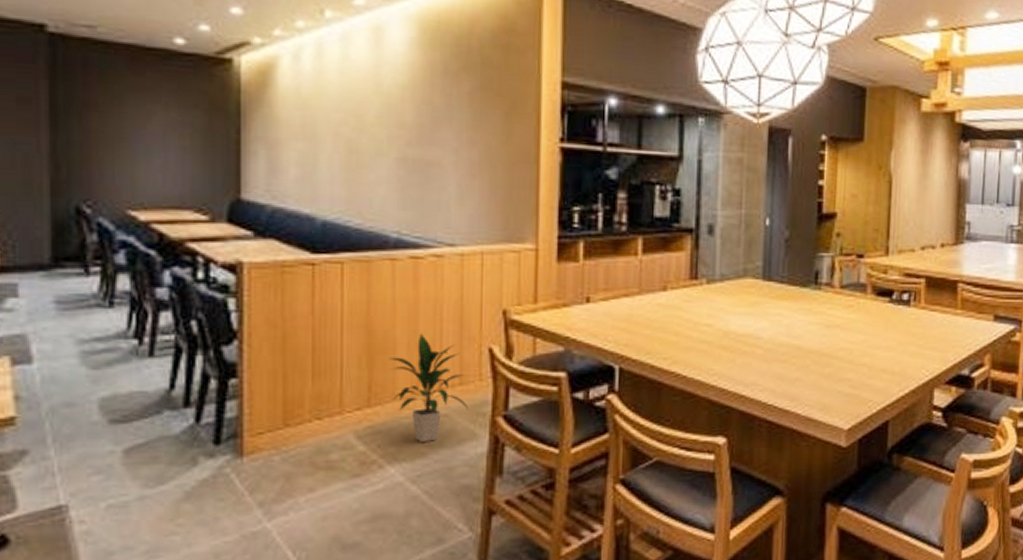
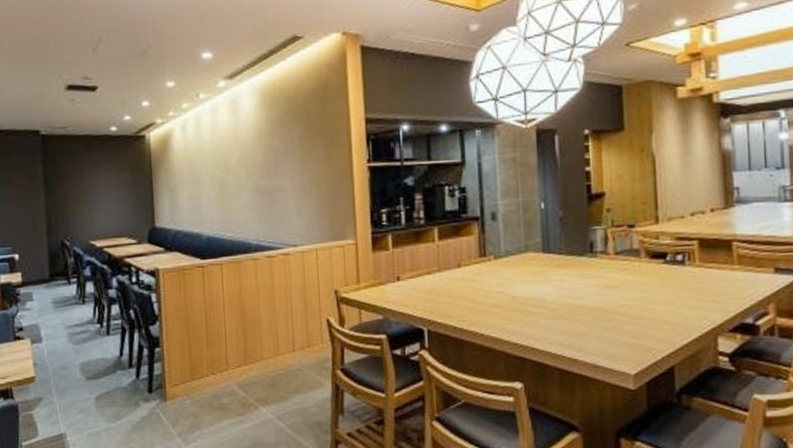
indoor plant: present [388,333,469,442] -> none [256,310,316,389]

